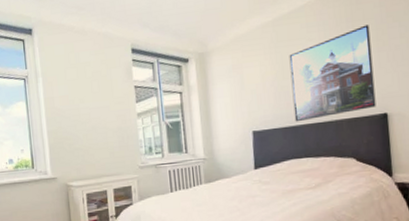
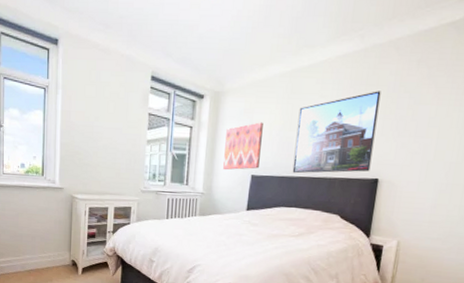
wall art: none [218,75,259,130] -> present [223,122,263,170]

